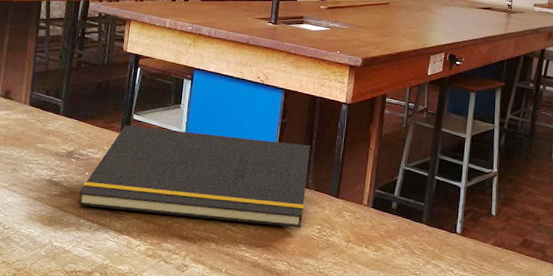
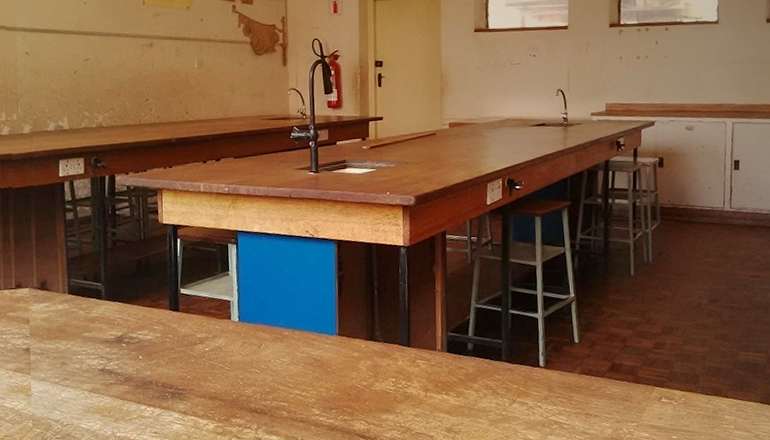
notepad: present [77,125,310,228] -> none [135,295,376,392]

